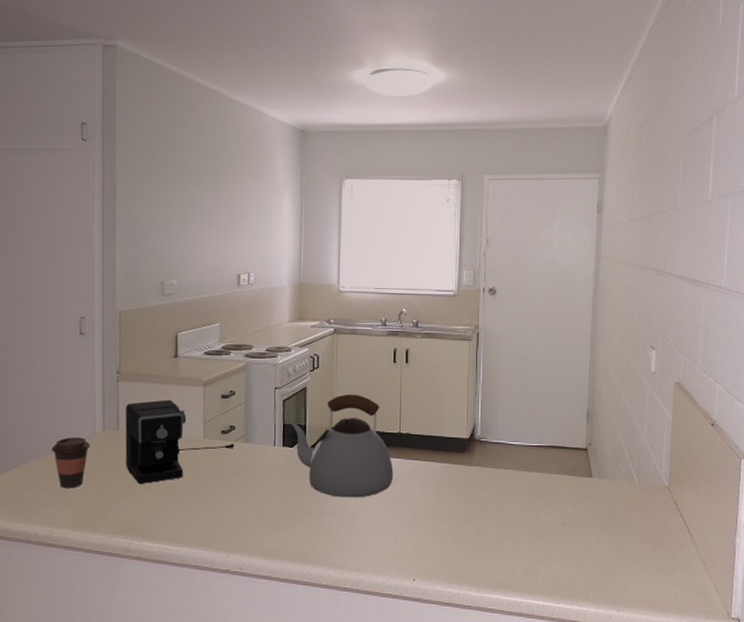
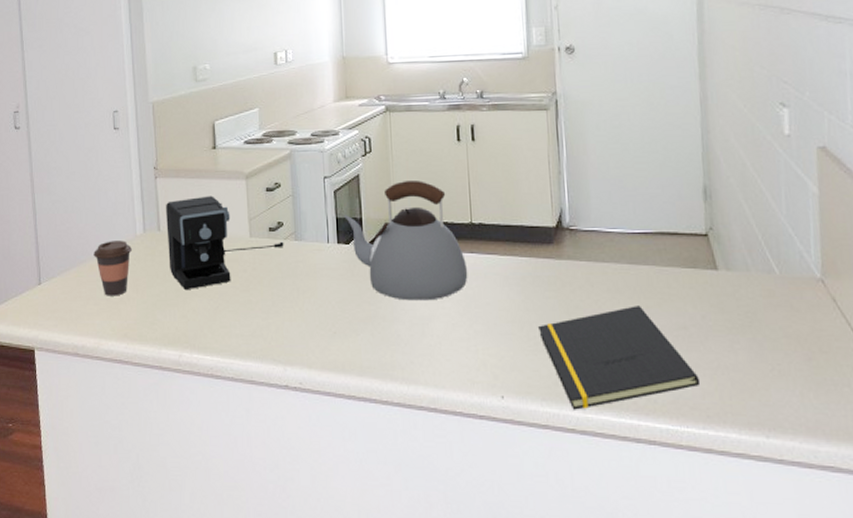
notepad: none [447,505,572,590] -> present [537,306,701,410]

